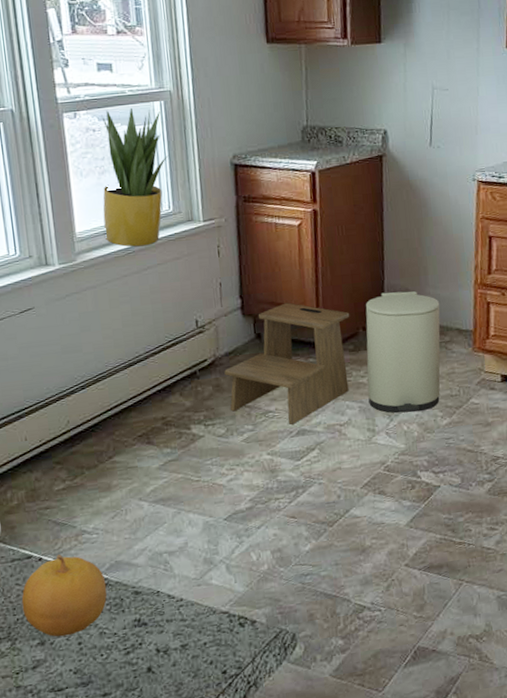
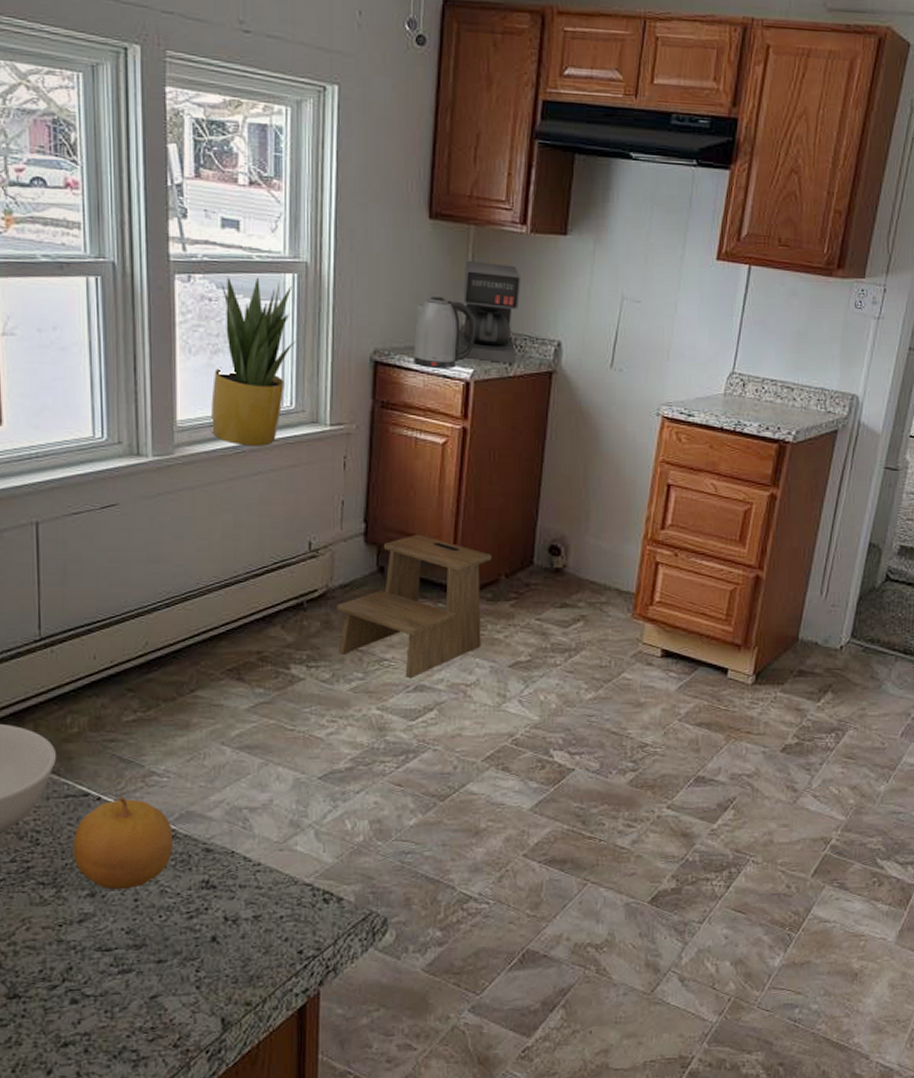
kettle: none [263,105,316,164] -> present [413,297,477,369]
coffee maker: none [300,72,351,156] -> present [457,260,522,366]
pedal bin: present [365,291,440,413] -> none [503,535,600,681]

